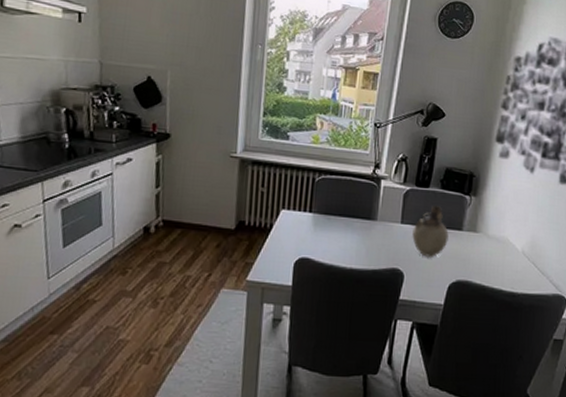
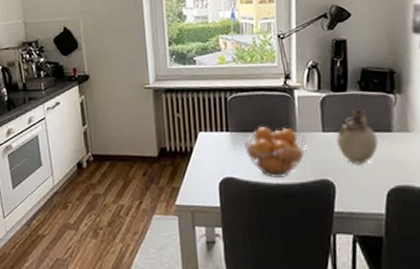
fruit basket: none [324,212,386,263] -> present [243,127,307,178]

